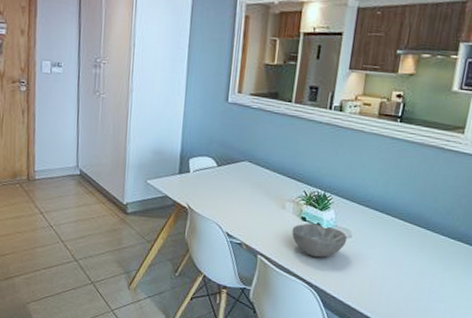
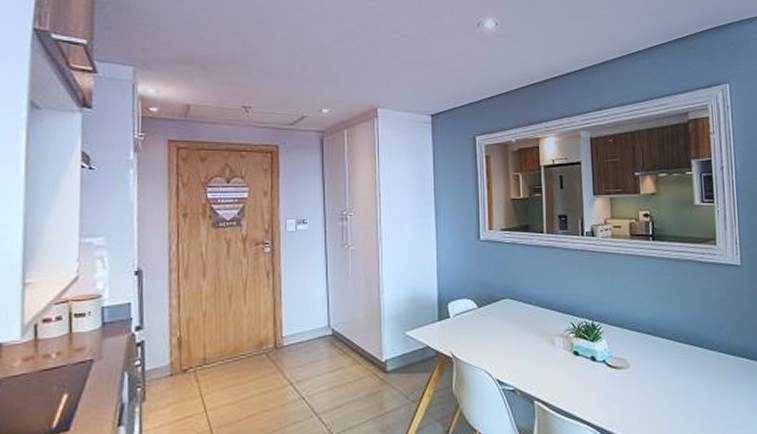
bowl: present [292,223,348,258] -> none [566,357,625,395]

